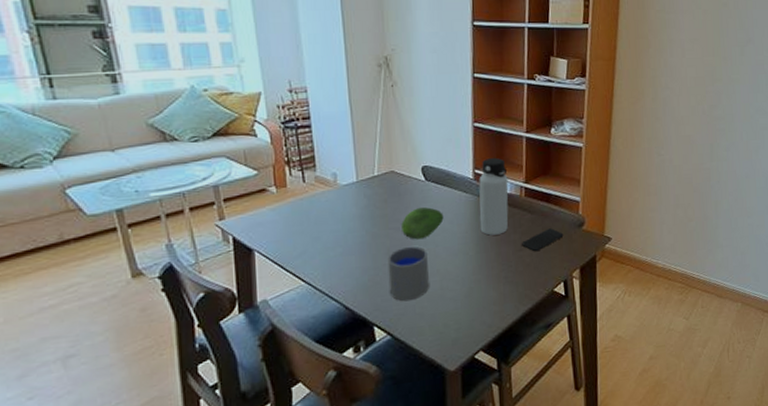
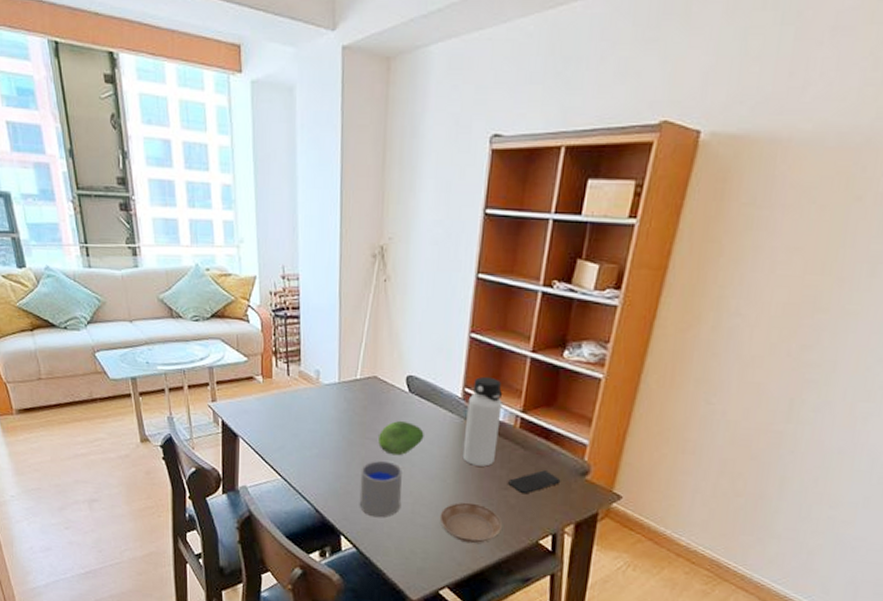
saucer: none [466,268,523,306] -> present [439,502,503,544]

